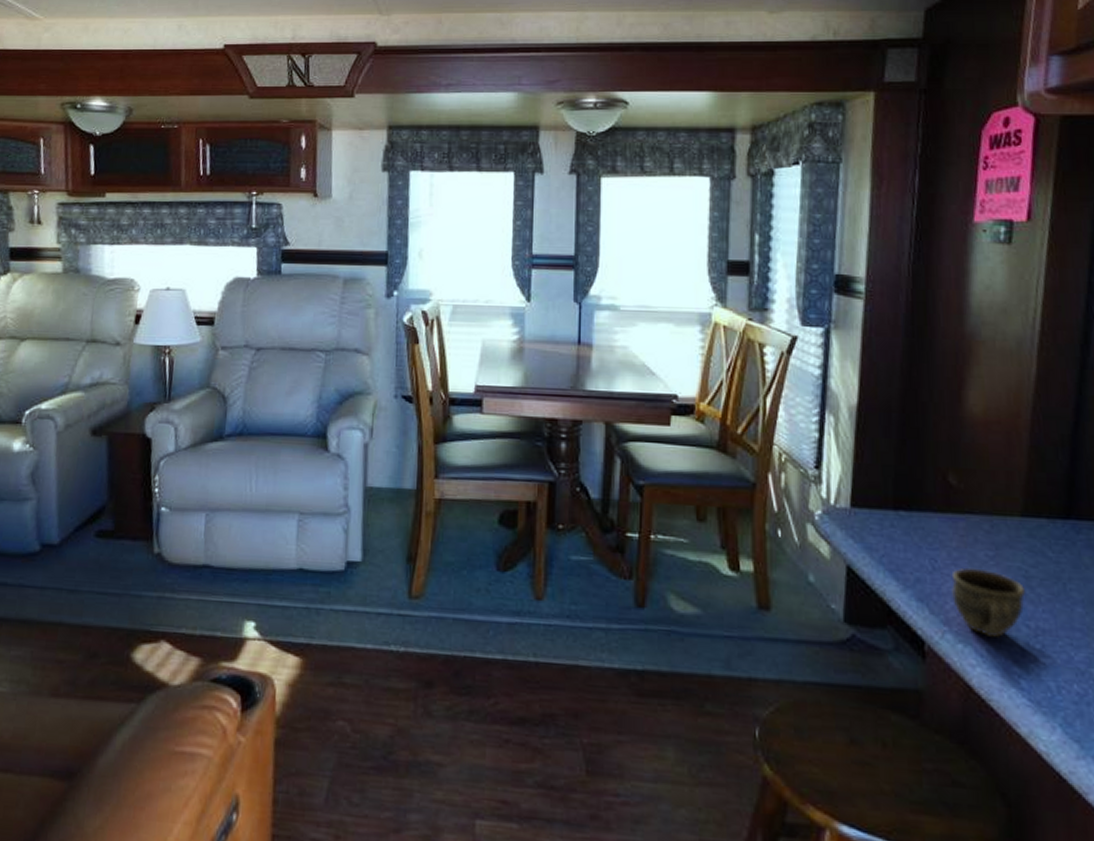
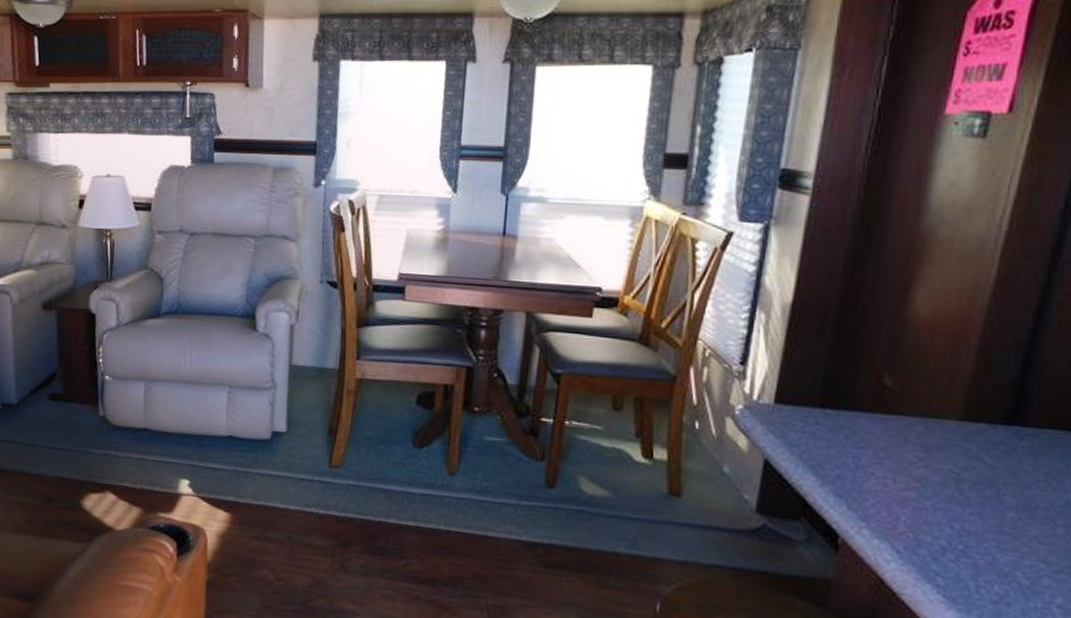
cup: present [951,568,1026,639] -> none [873,468,955,537]

